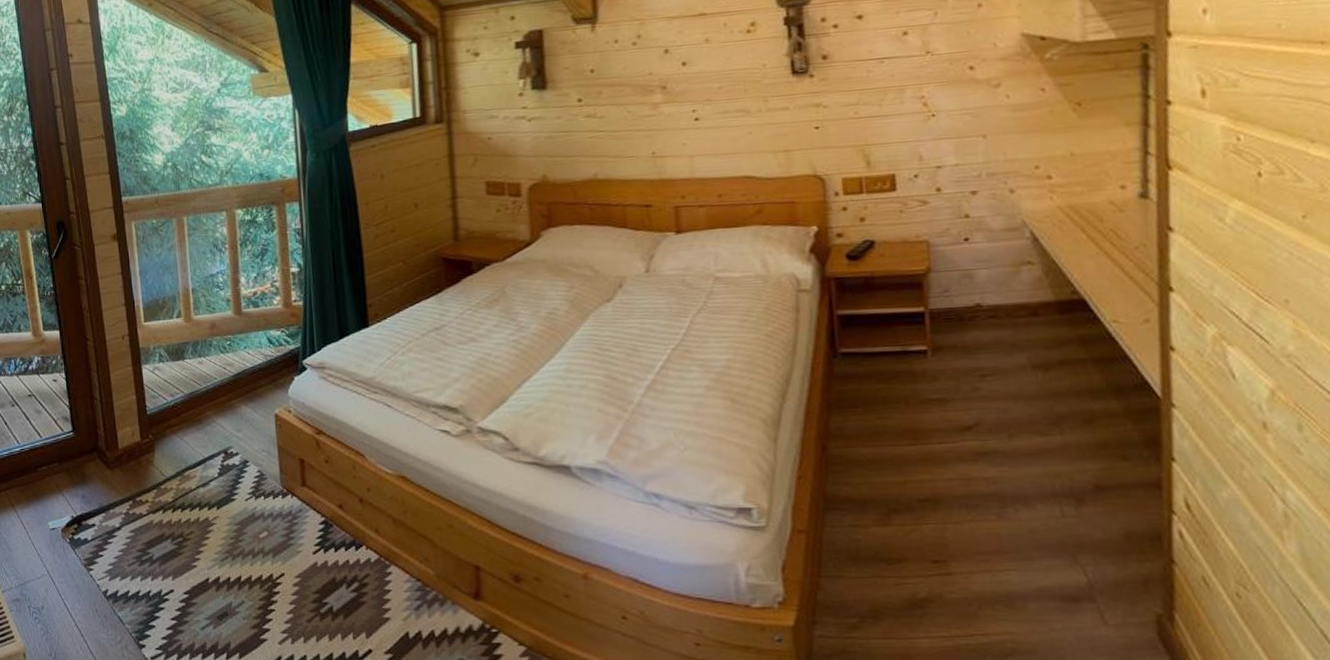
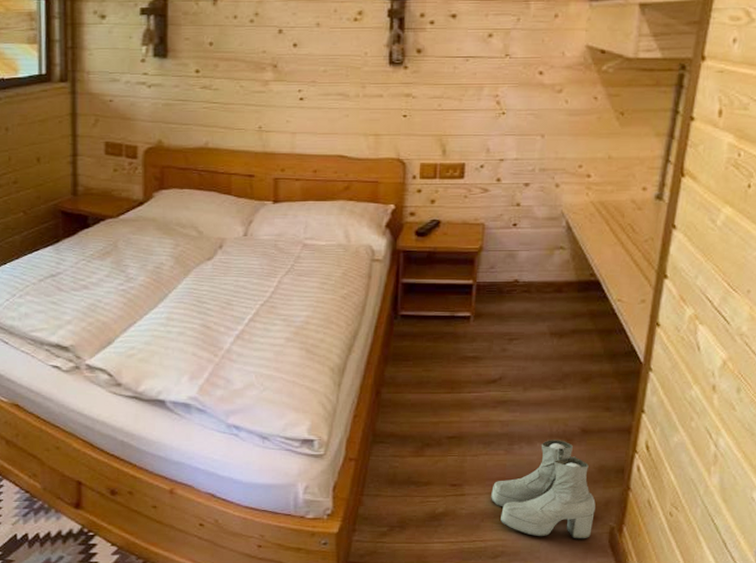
boots: none [986,499,1132,631] -> present [491,440,596,539]

